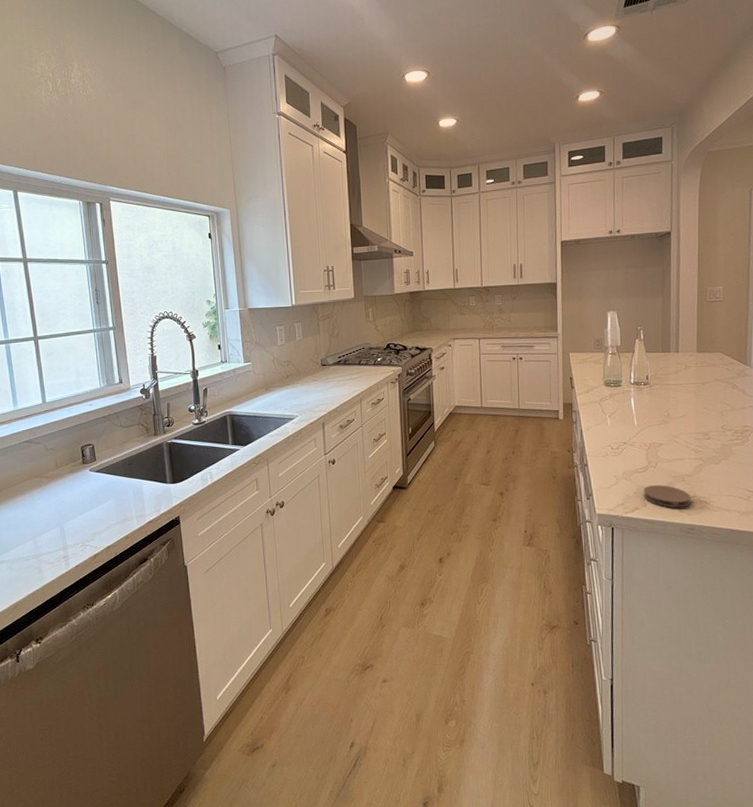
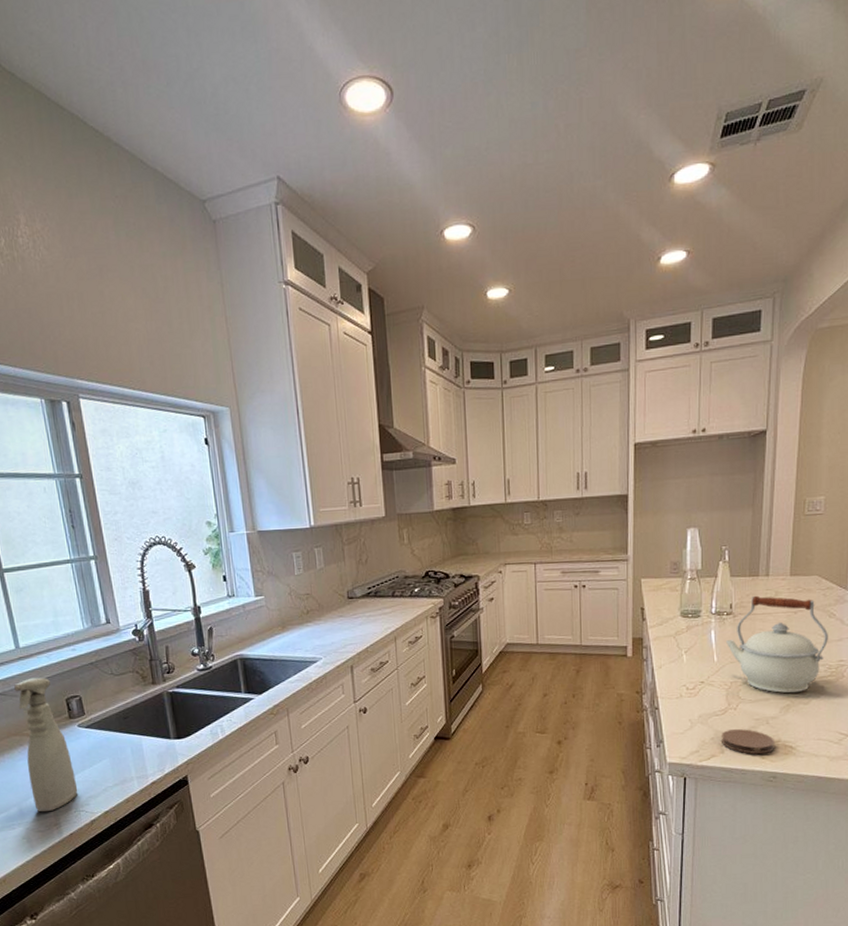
spray bottle: none [39,428,85,546] -> present [14,677,78,812]
kettle: none [644,368,733,454] -> present [726,595,828,694]

